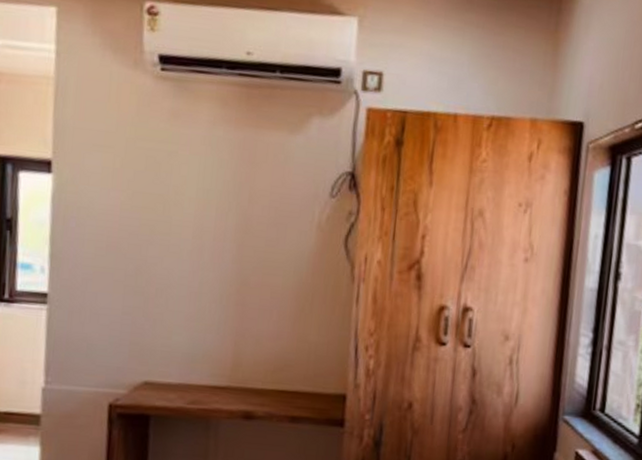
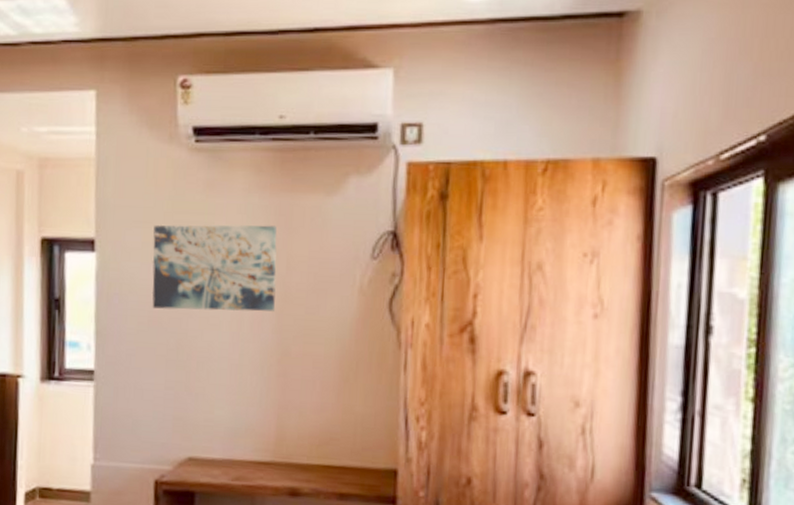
wall art: none [111,150,240,242] -> present [152,224,277,312]

